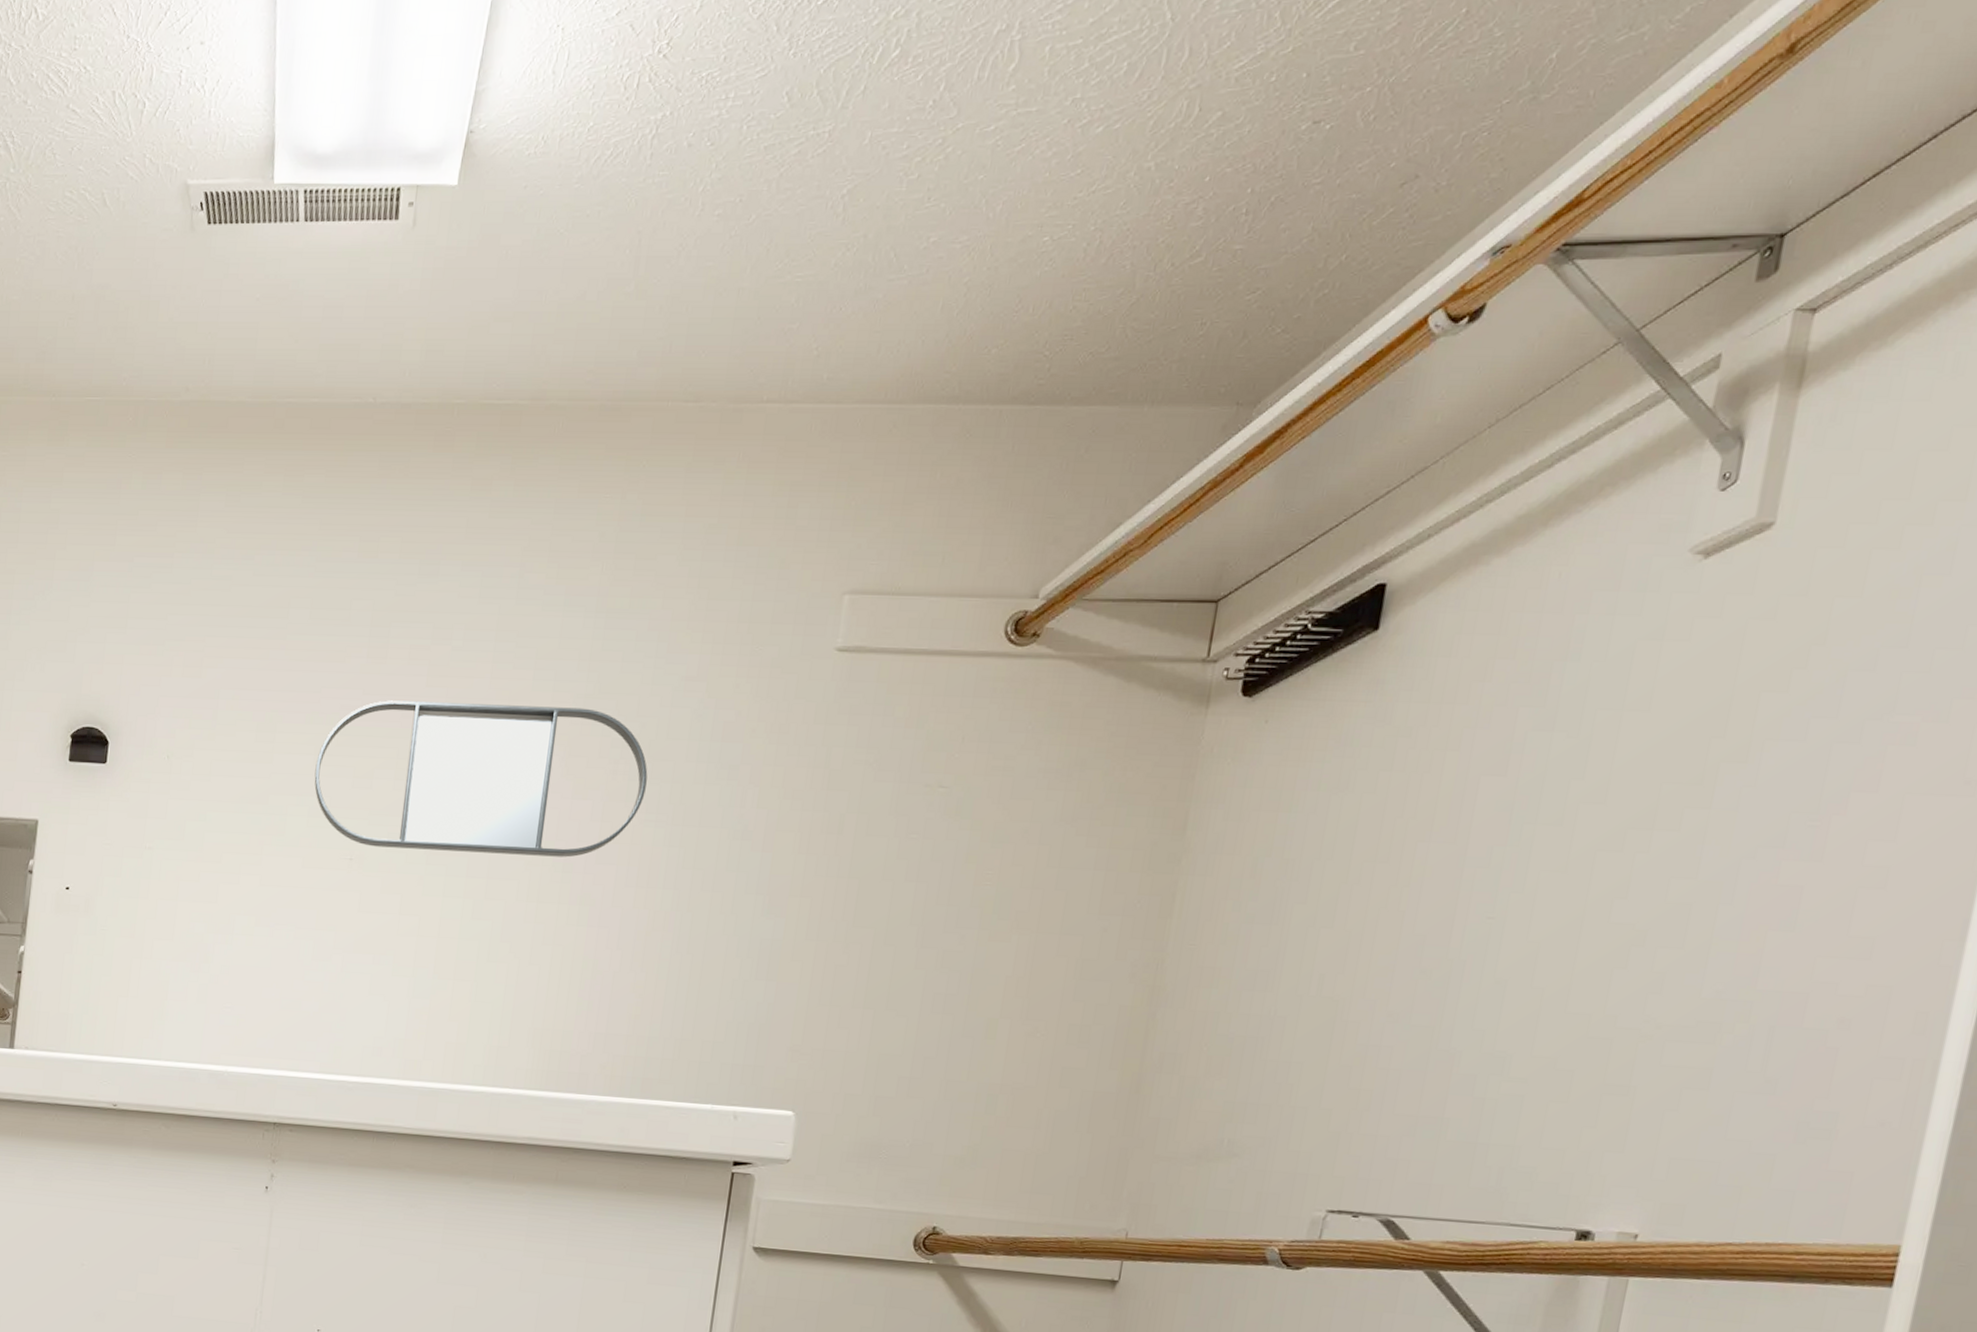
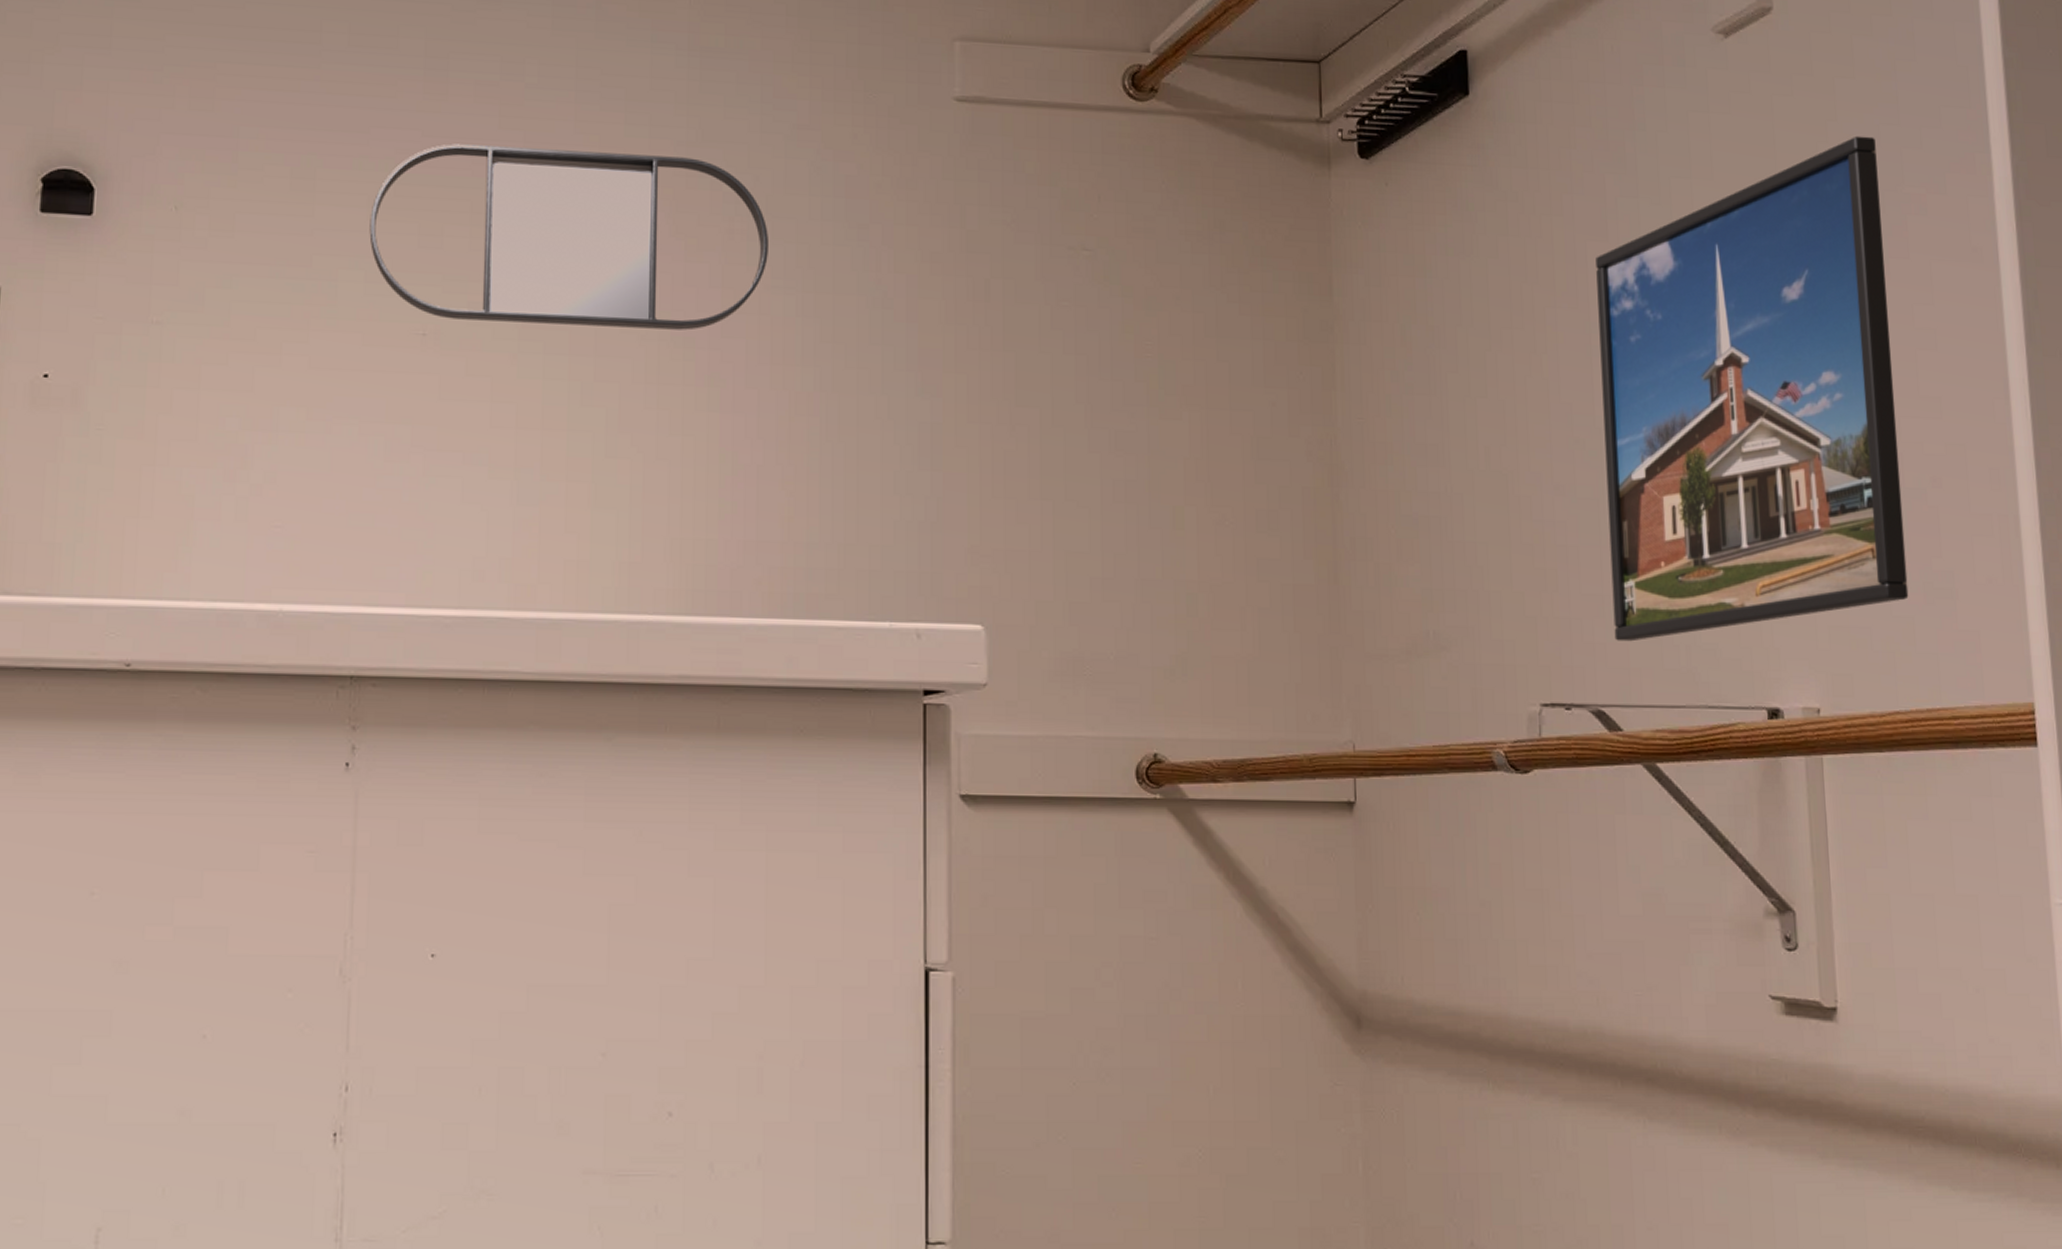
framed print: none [1421,660,1870,1160] -> present [1596,135,1909,642]

